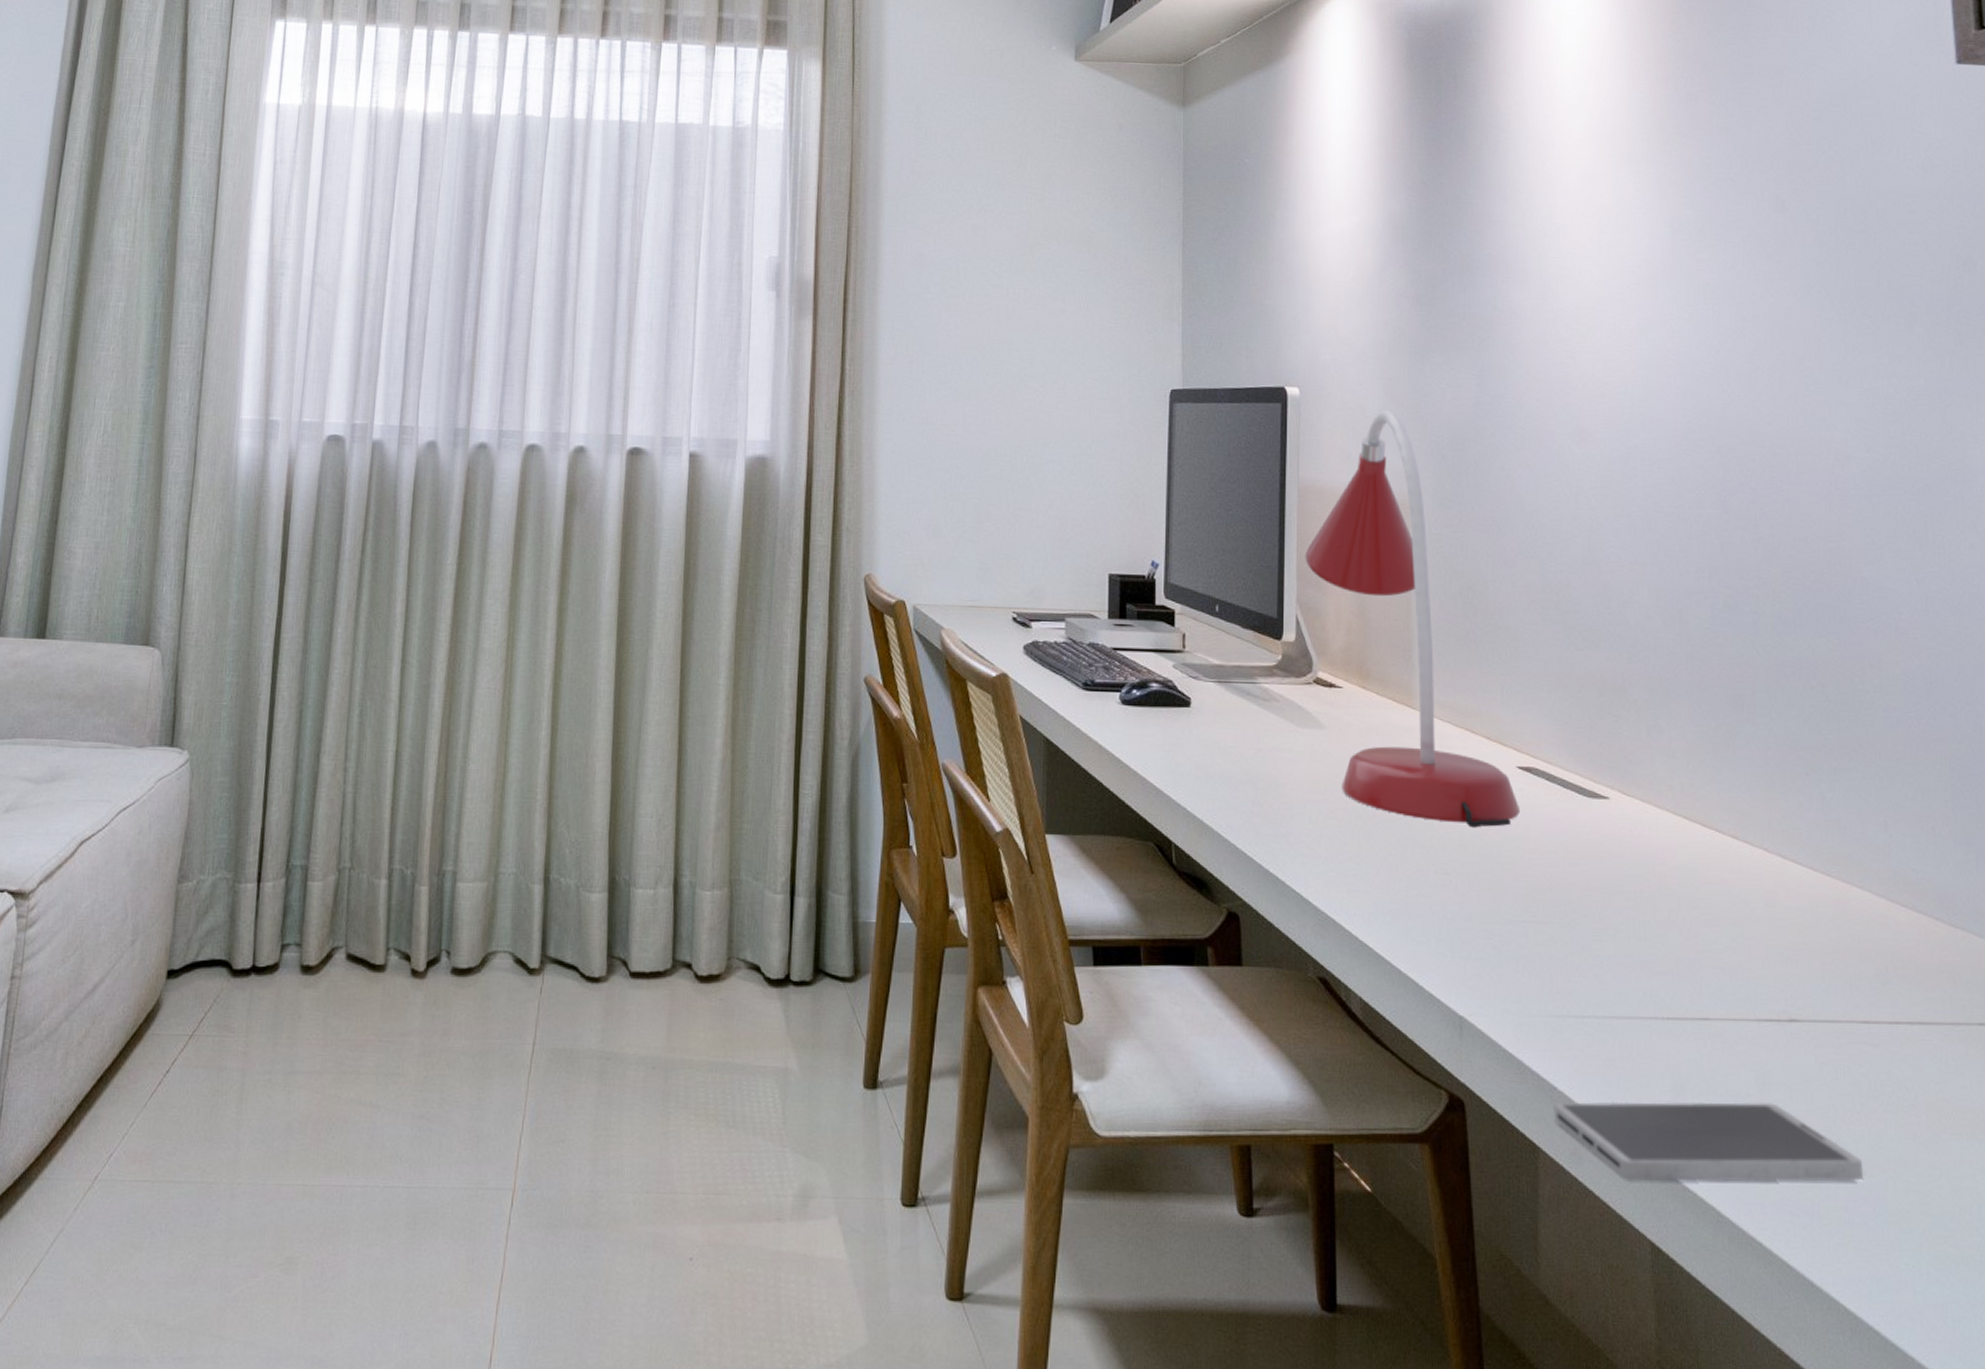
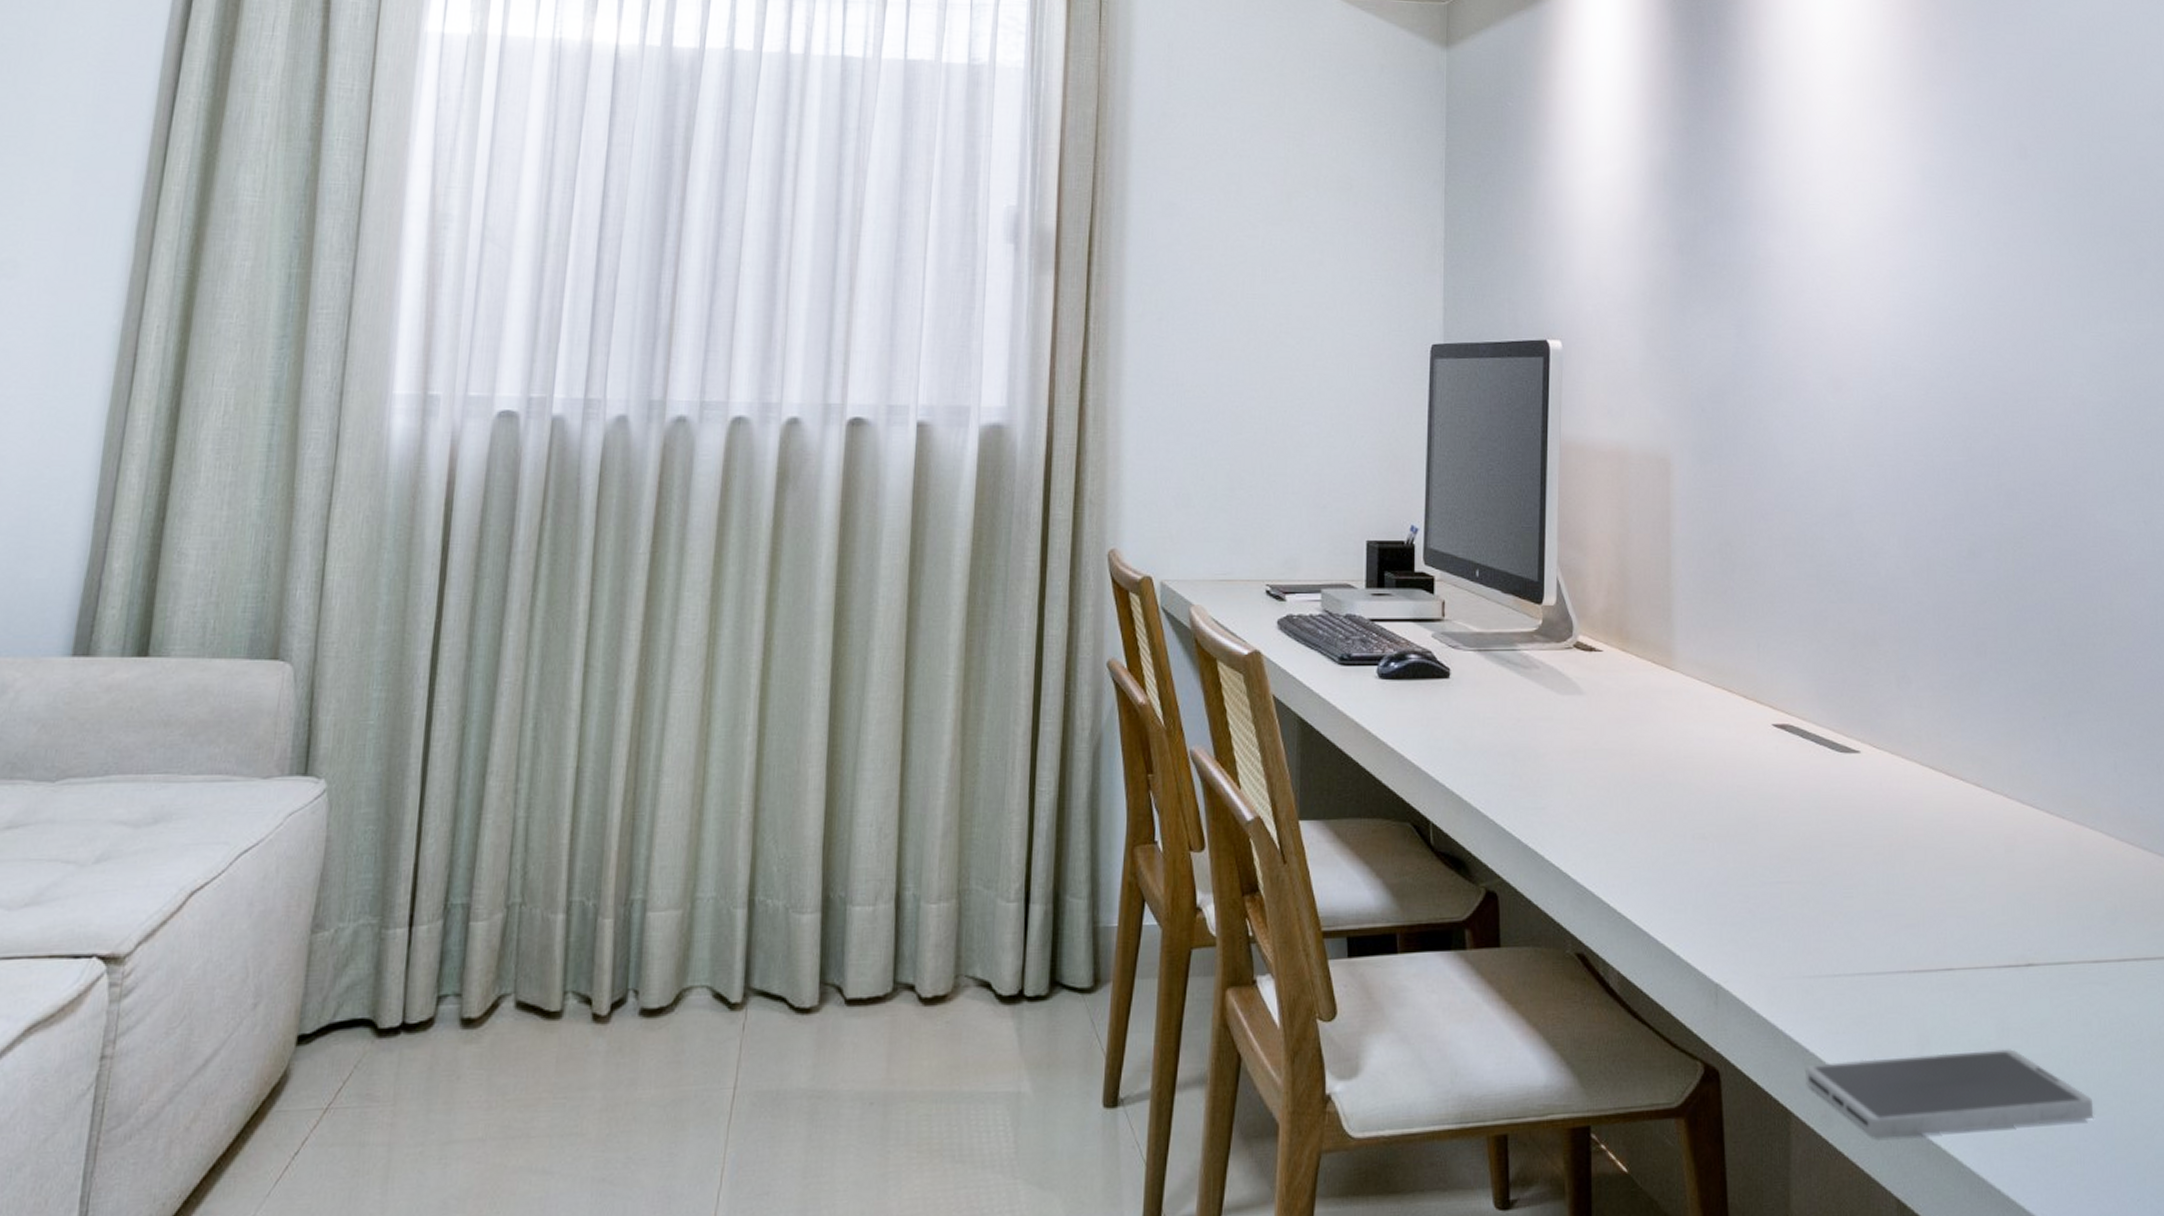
desk lamp: present [1305,410,1520,828] -> none [1566,362,1775,789]

